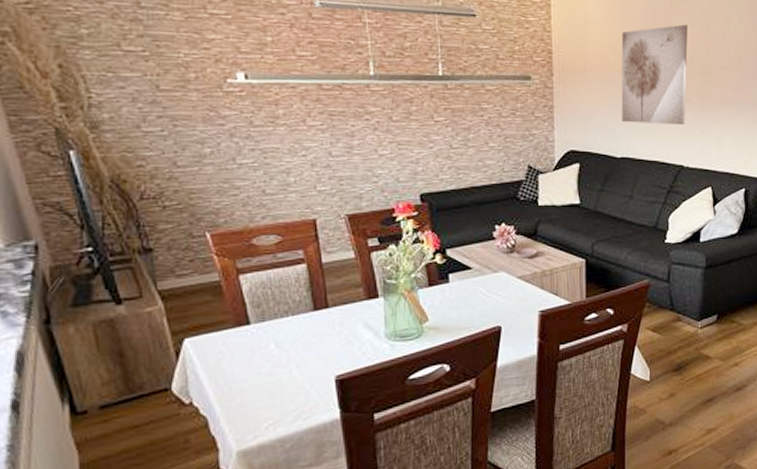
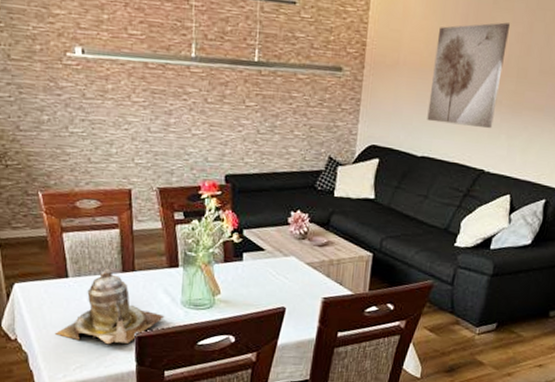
teapot: none [238,308,368,394] -> present [54,268,165,345]

